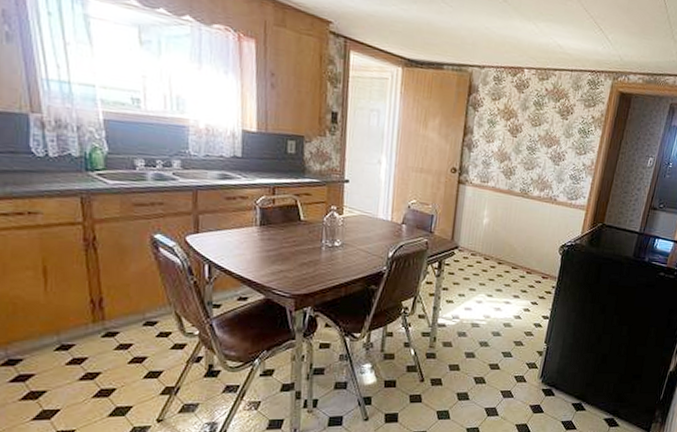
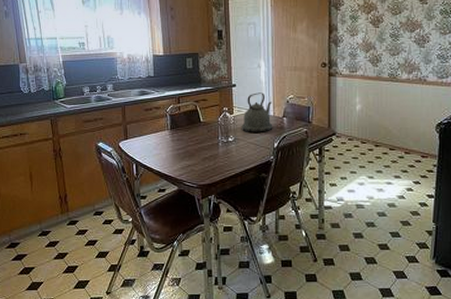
kettle: none [351,192,391,239] -> present [241,92,273,132]

